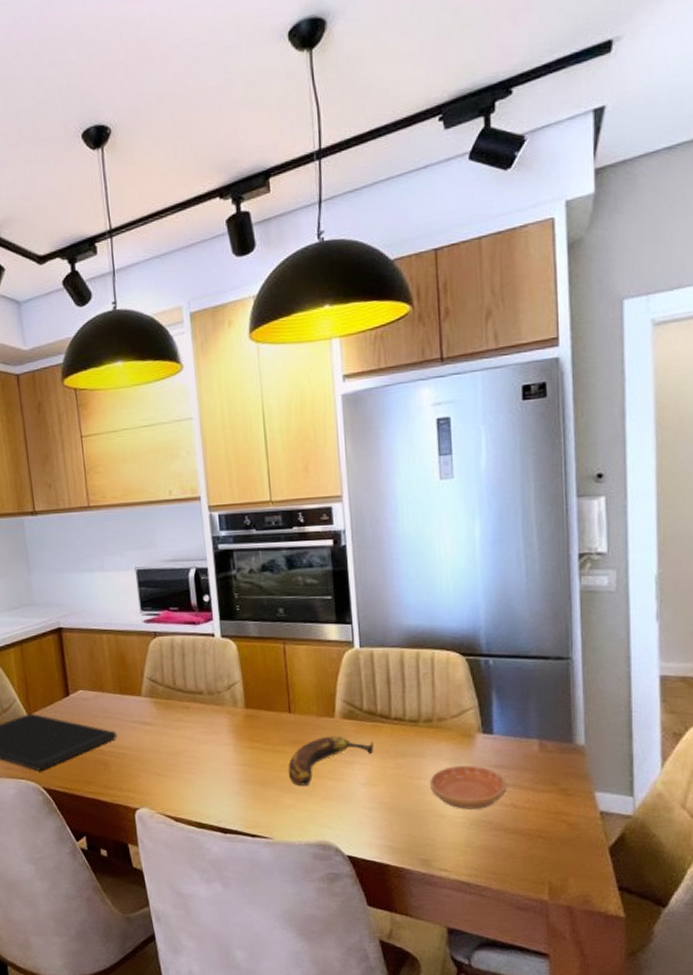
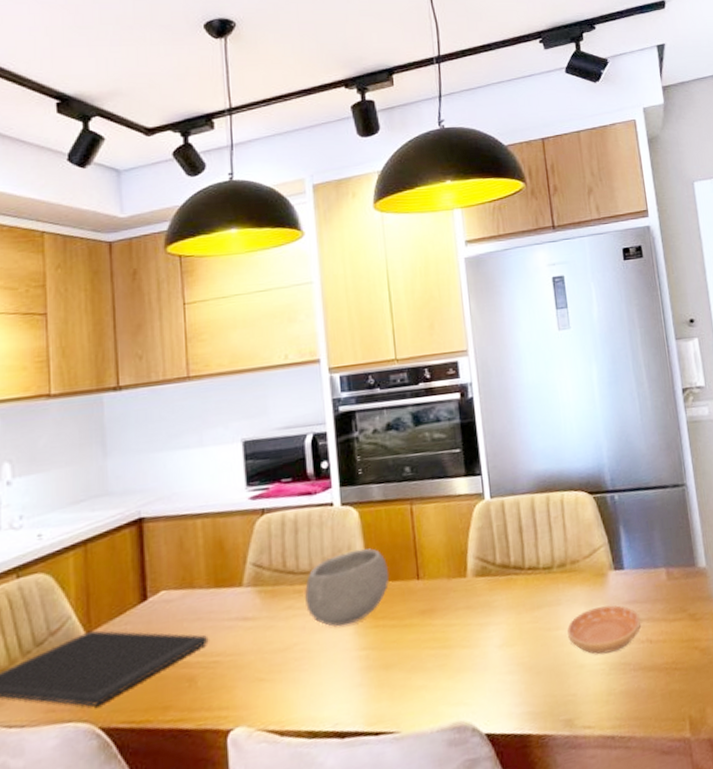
bowl: none [192,678,264,743] -> present [305,548,390,627]
banana: present [288,735,374,786] -> none [416,596,509,662]

